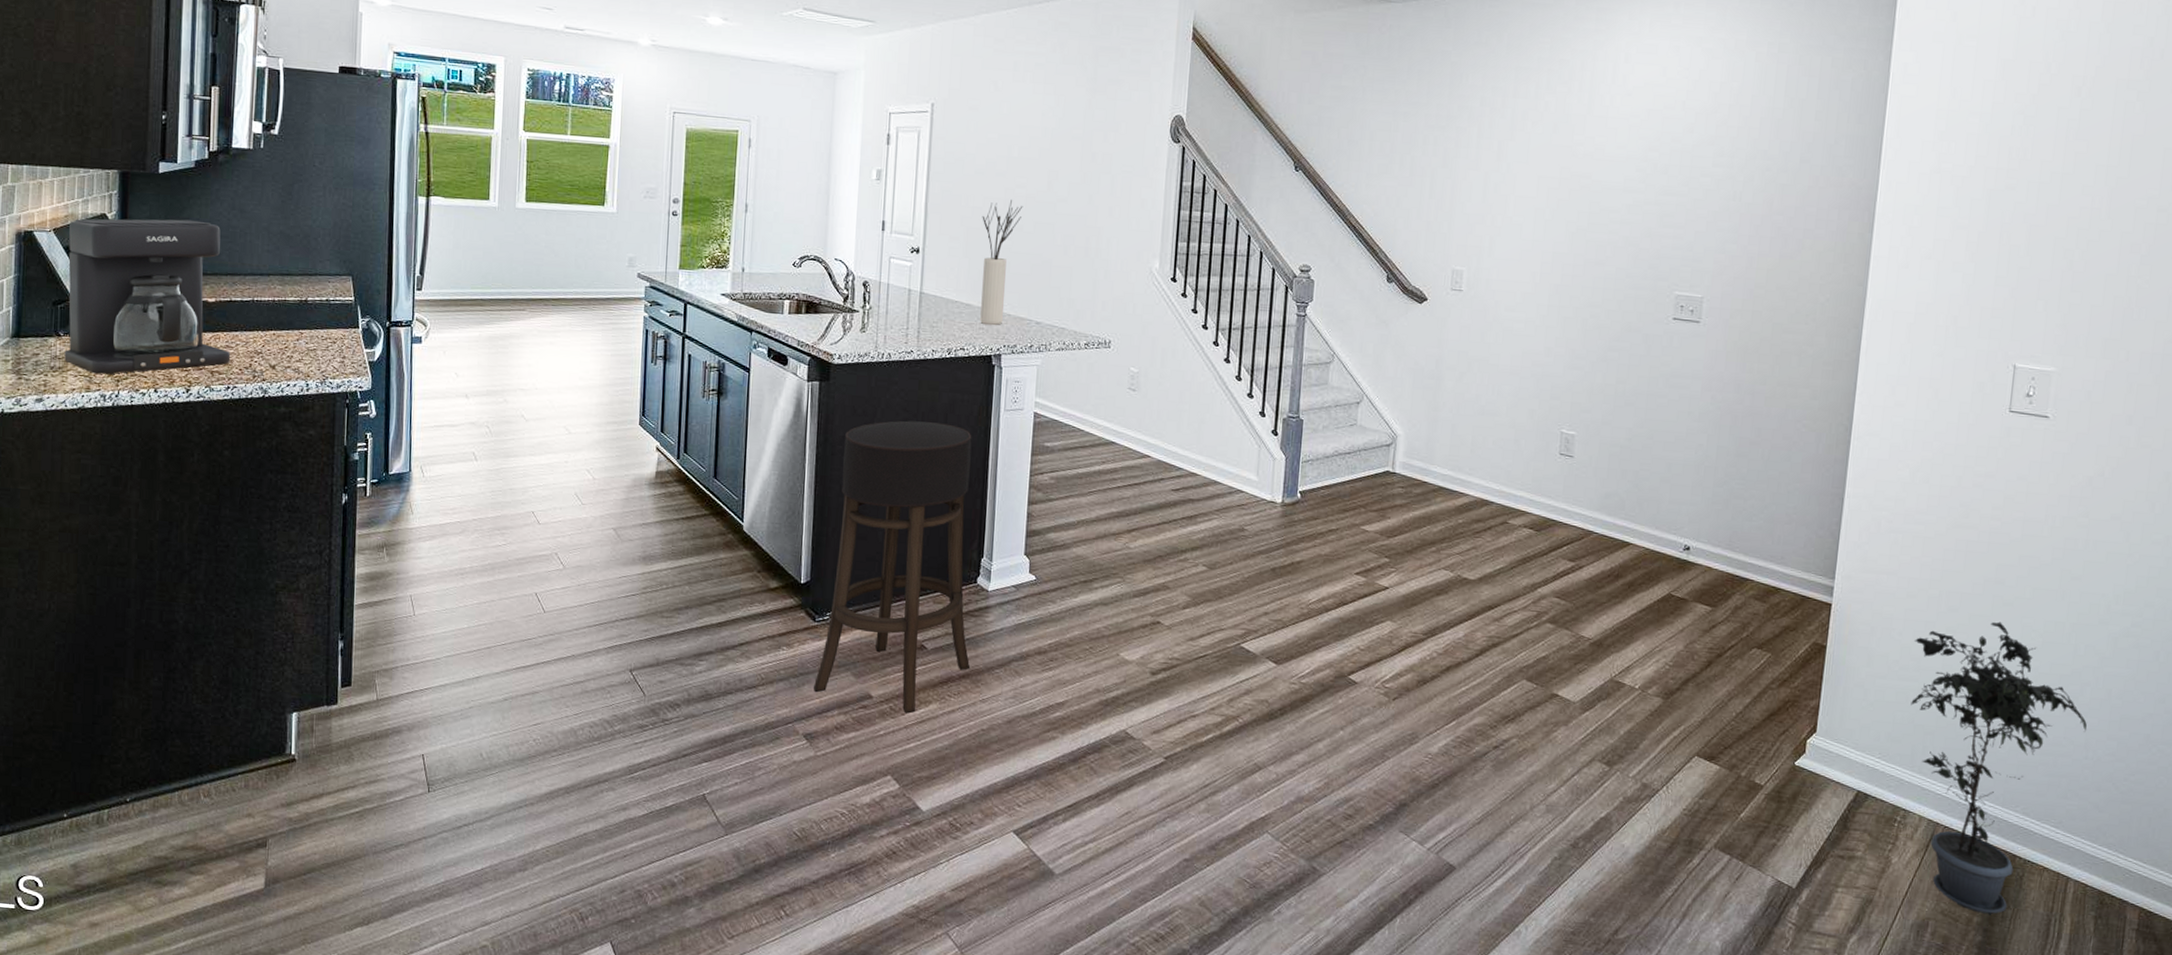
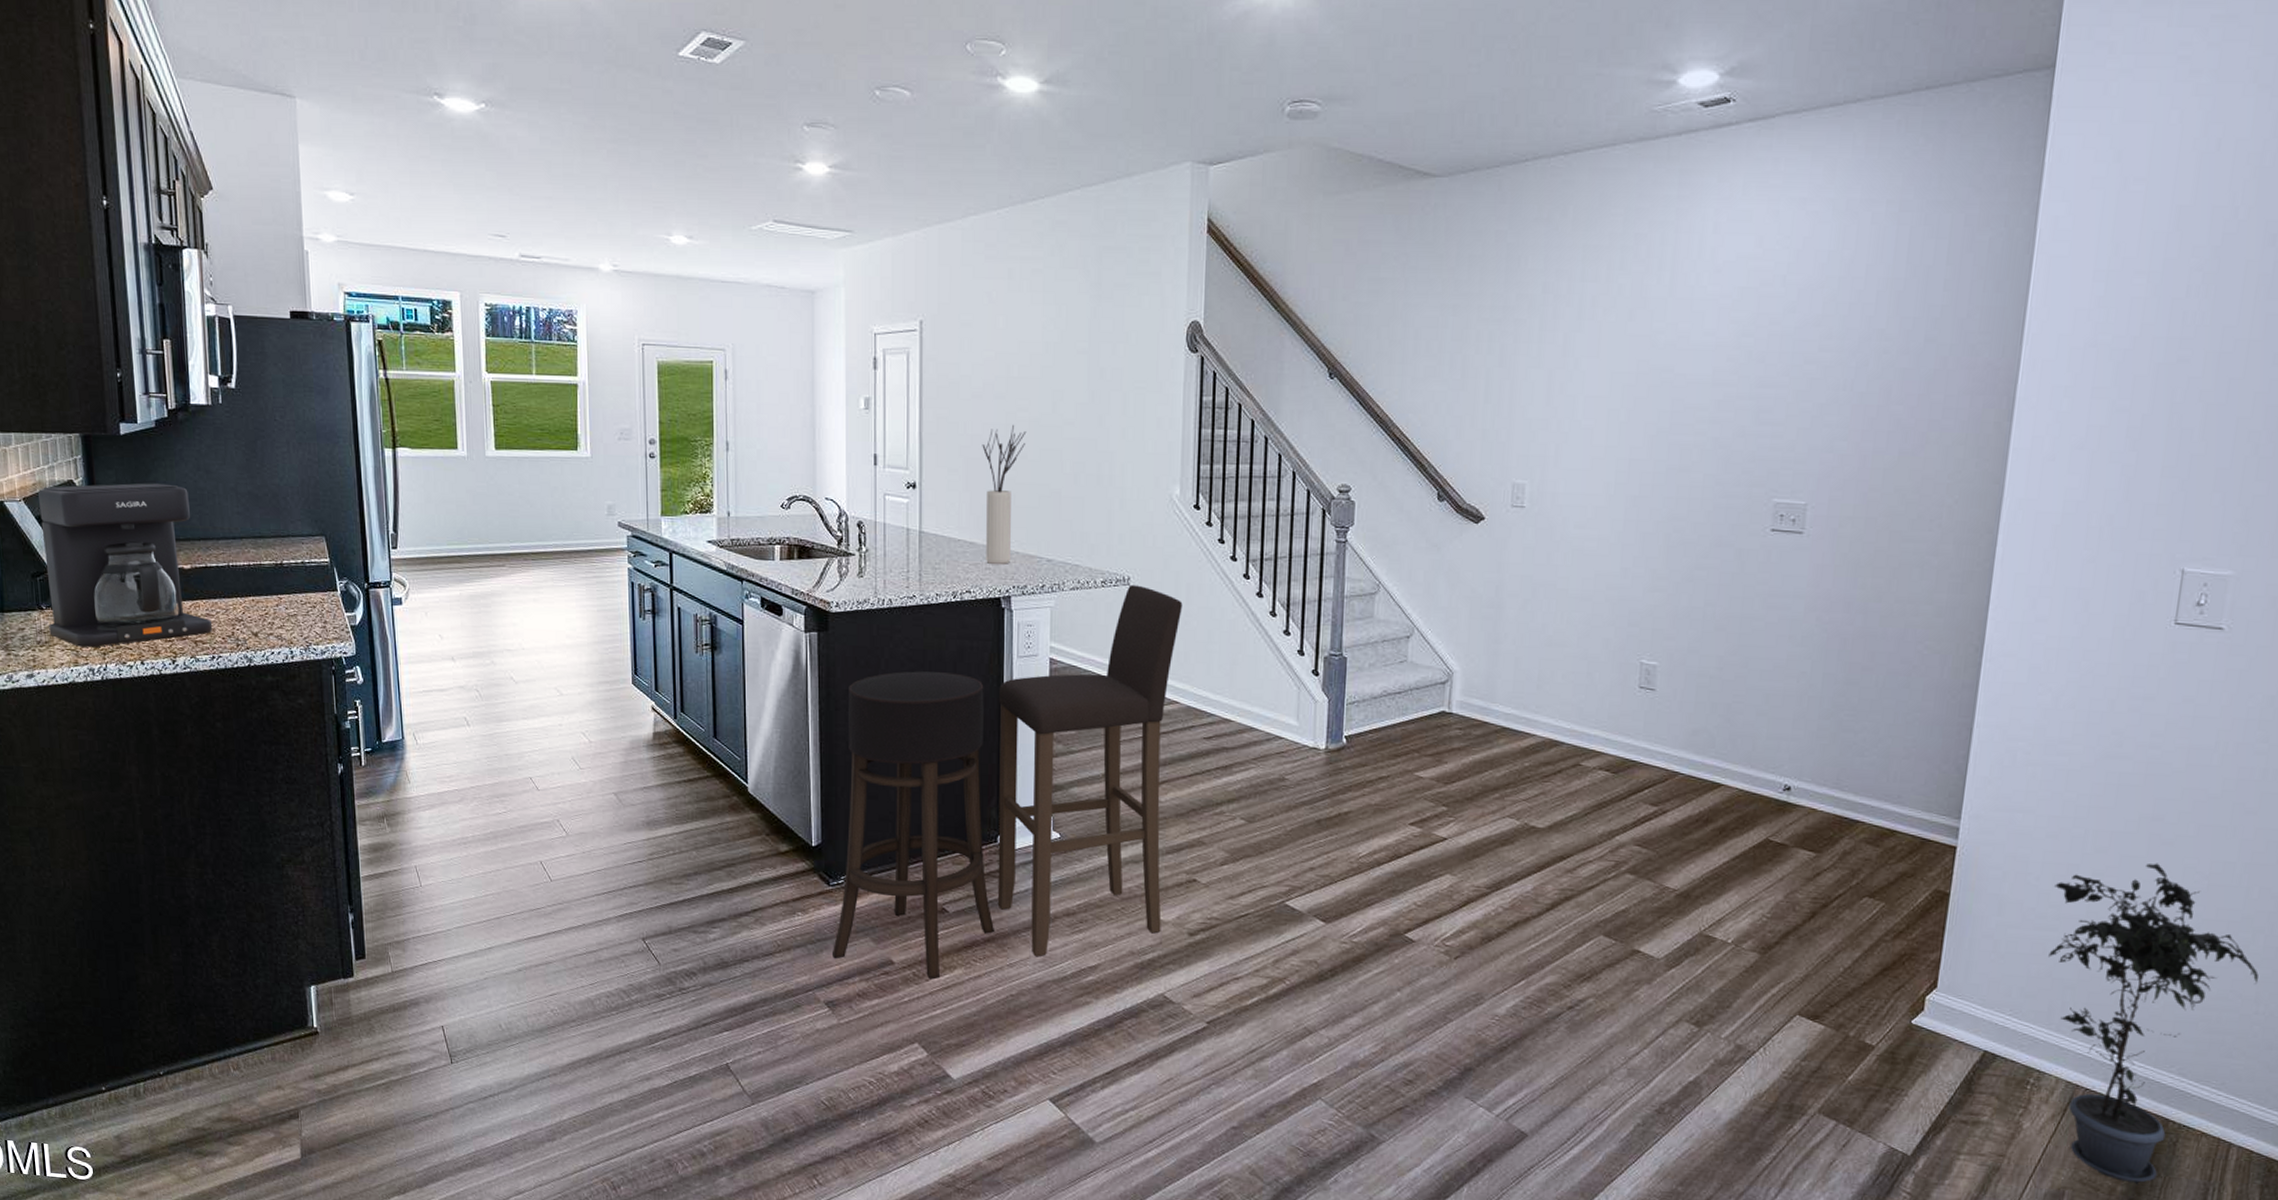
bar stool: none [973,347,1158,693] -> present [997,584,1183,957]

